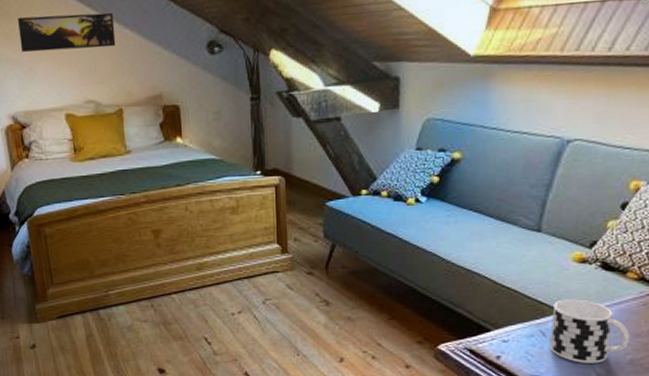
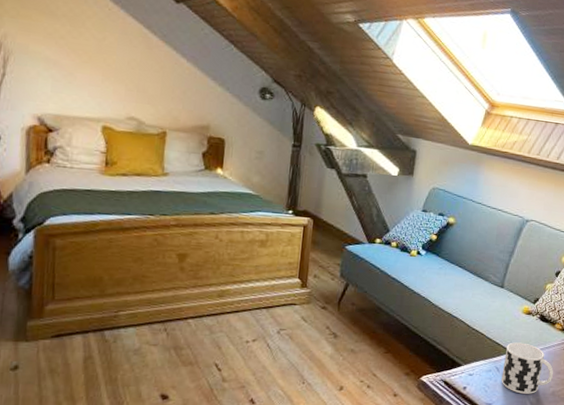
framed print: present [17,12,116,53] -> none [62,19,172,72]

